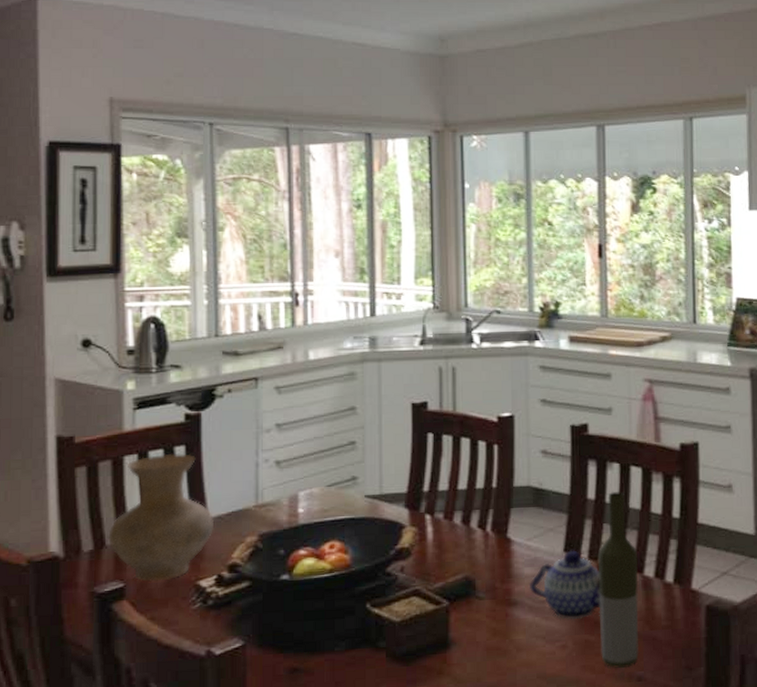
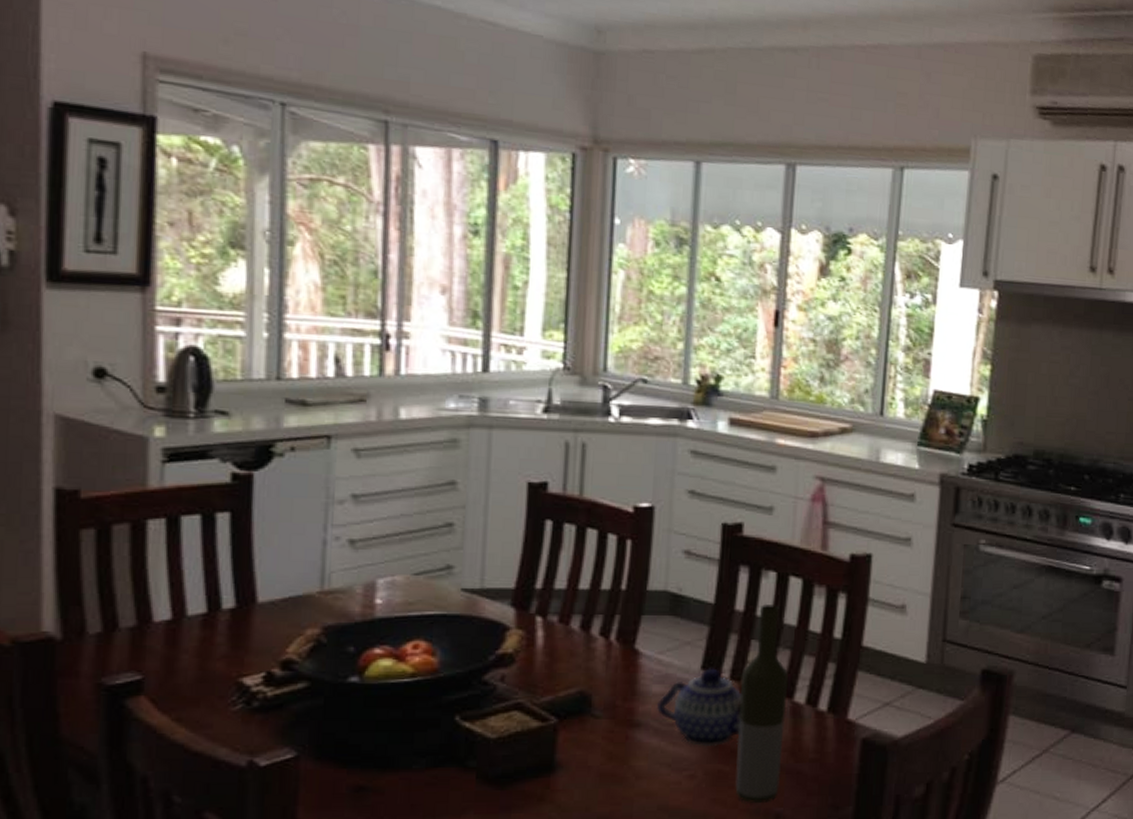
vase: present [108,453,215,582] -> none [122,521,266,675]

